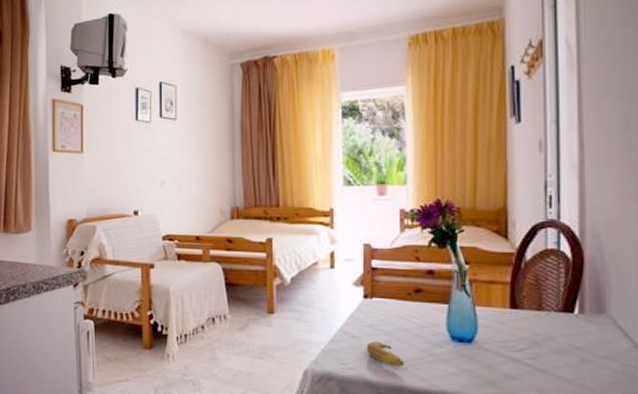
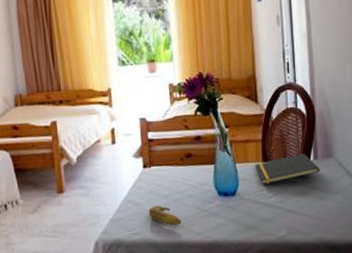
notepad: none [500,305,587,335] -> present [255,154,320,184]

